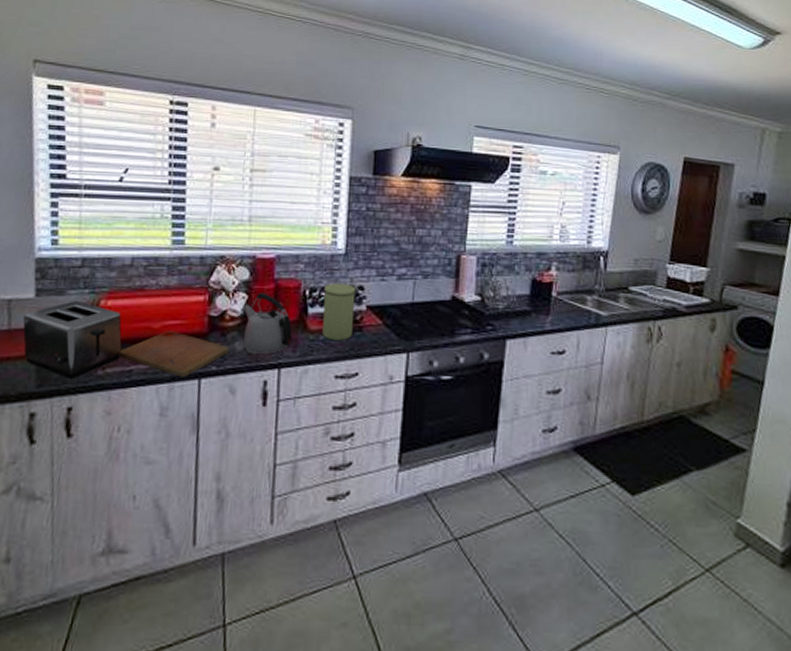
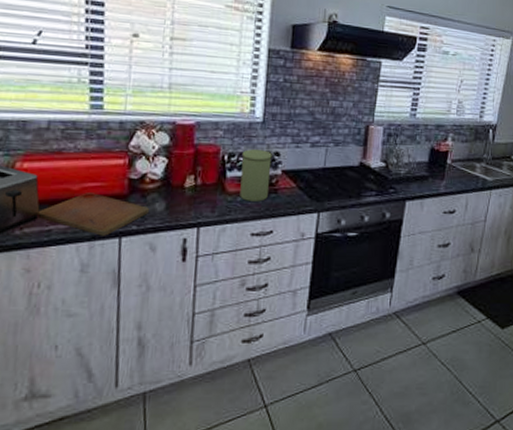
kettle: present [242,292,292,355] -> none [162,157,211,215]

